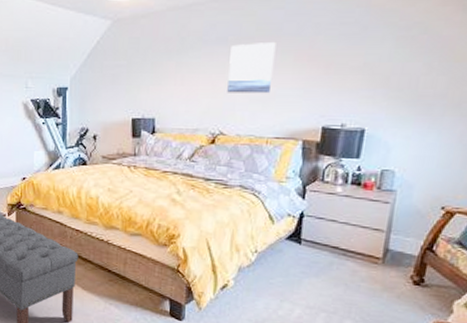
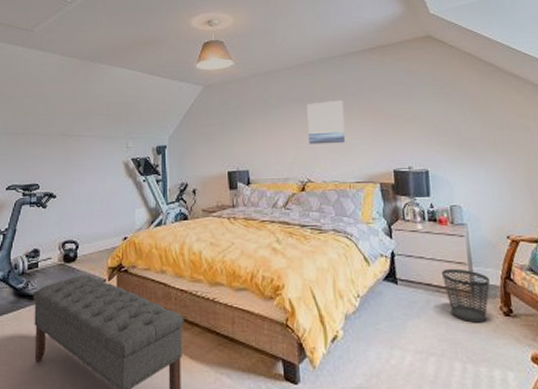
wastebasket: none [352,234,407,289] -> present [441,268,490,323]

